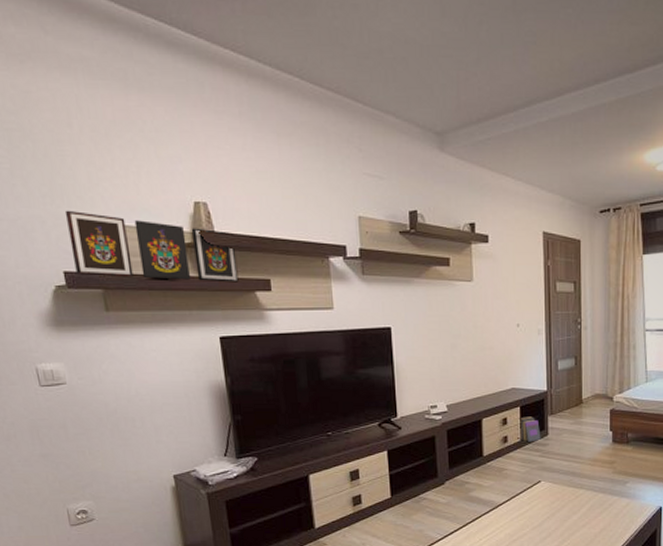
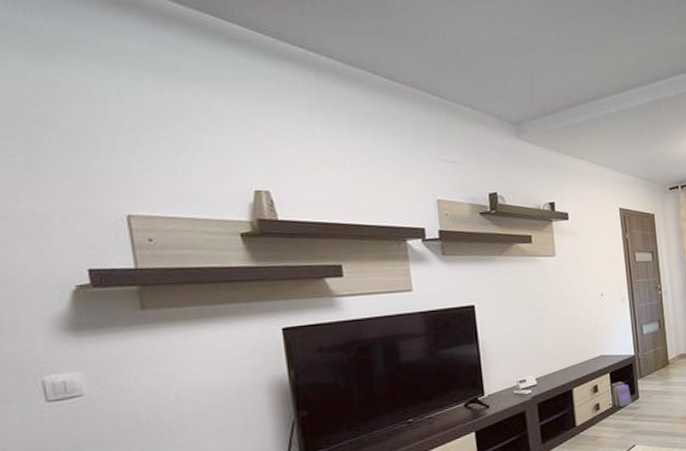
picture frame: present [64,210,239,283] -> none [94,203,306,274]

